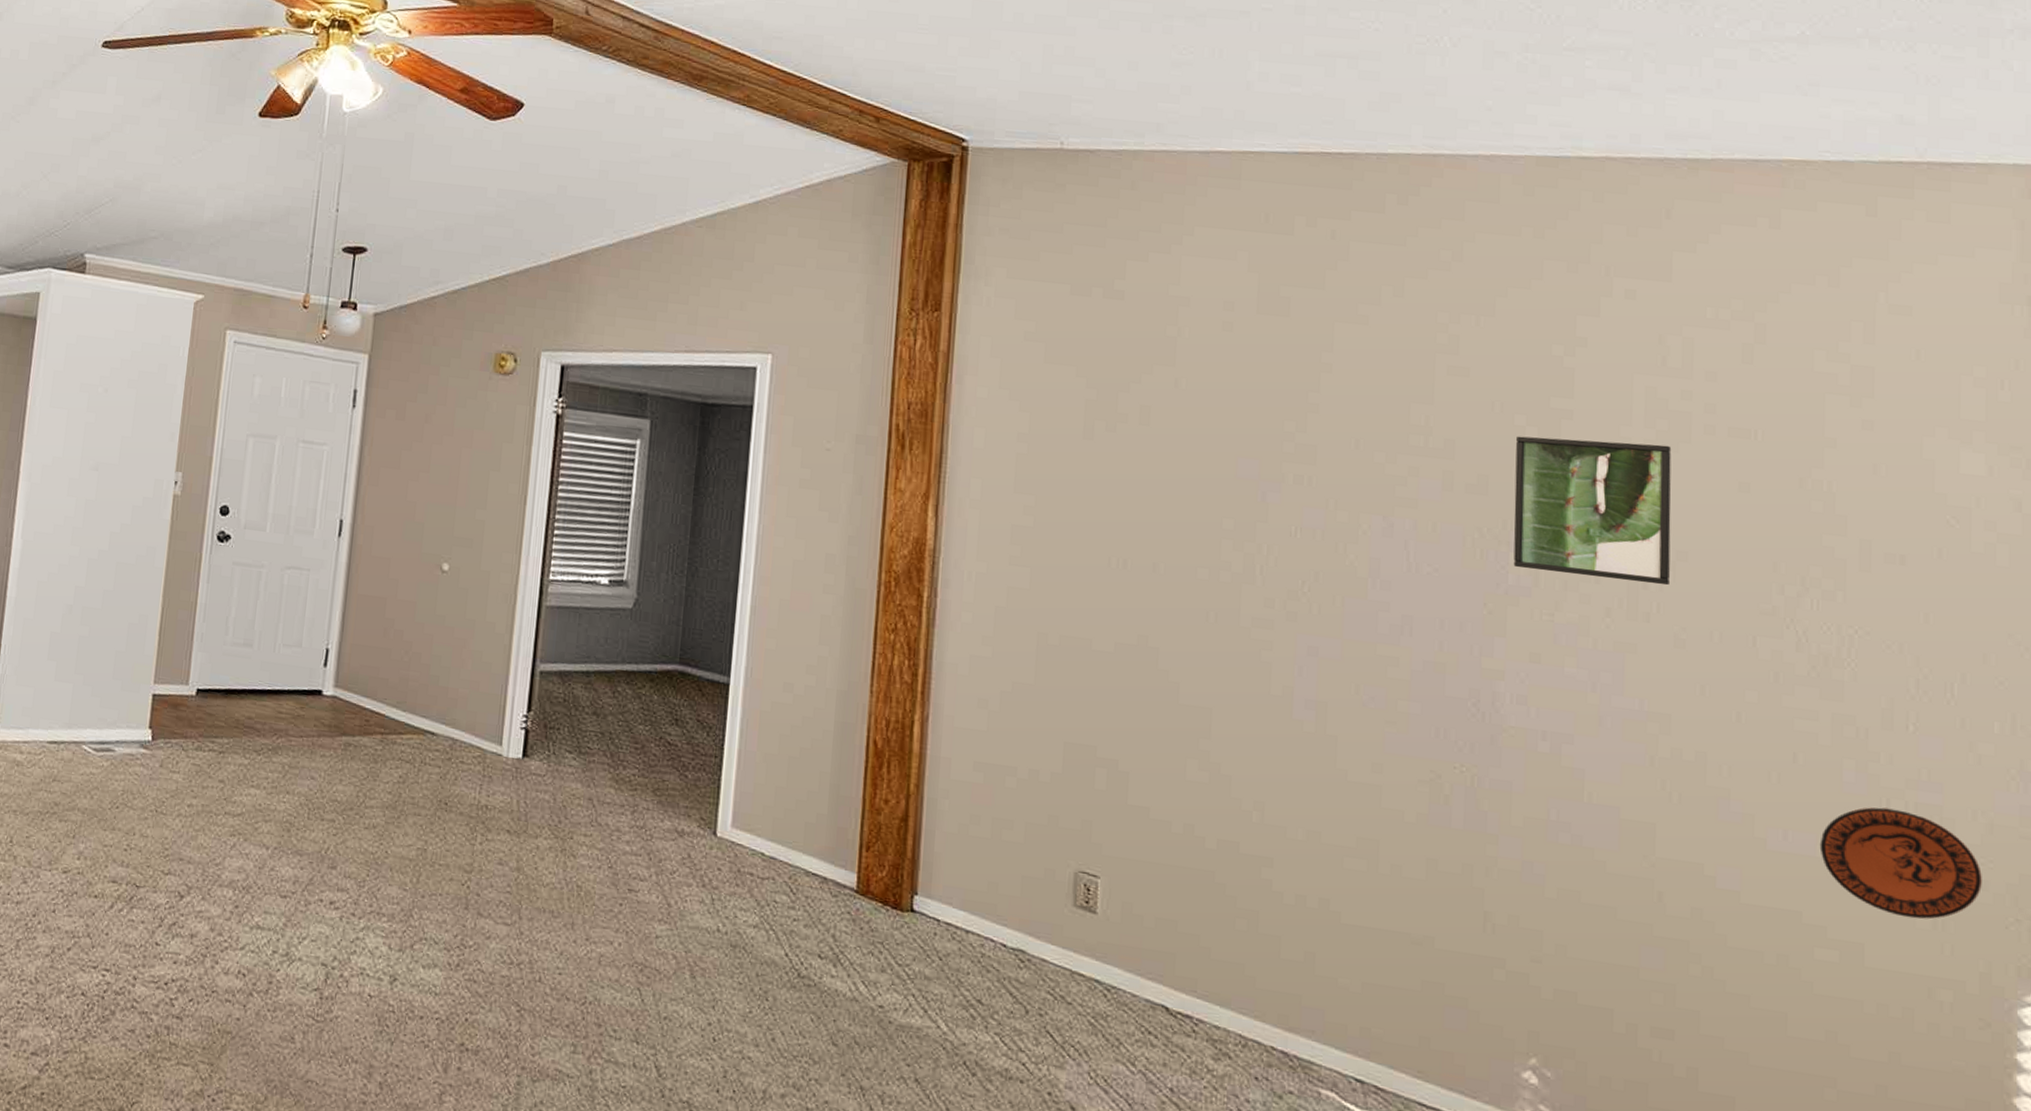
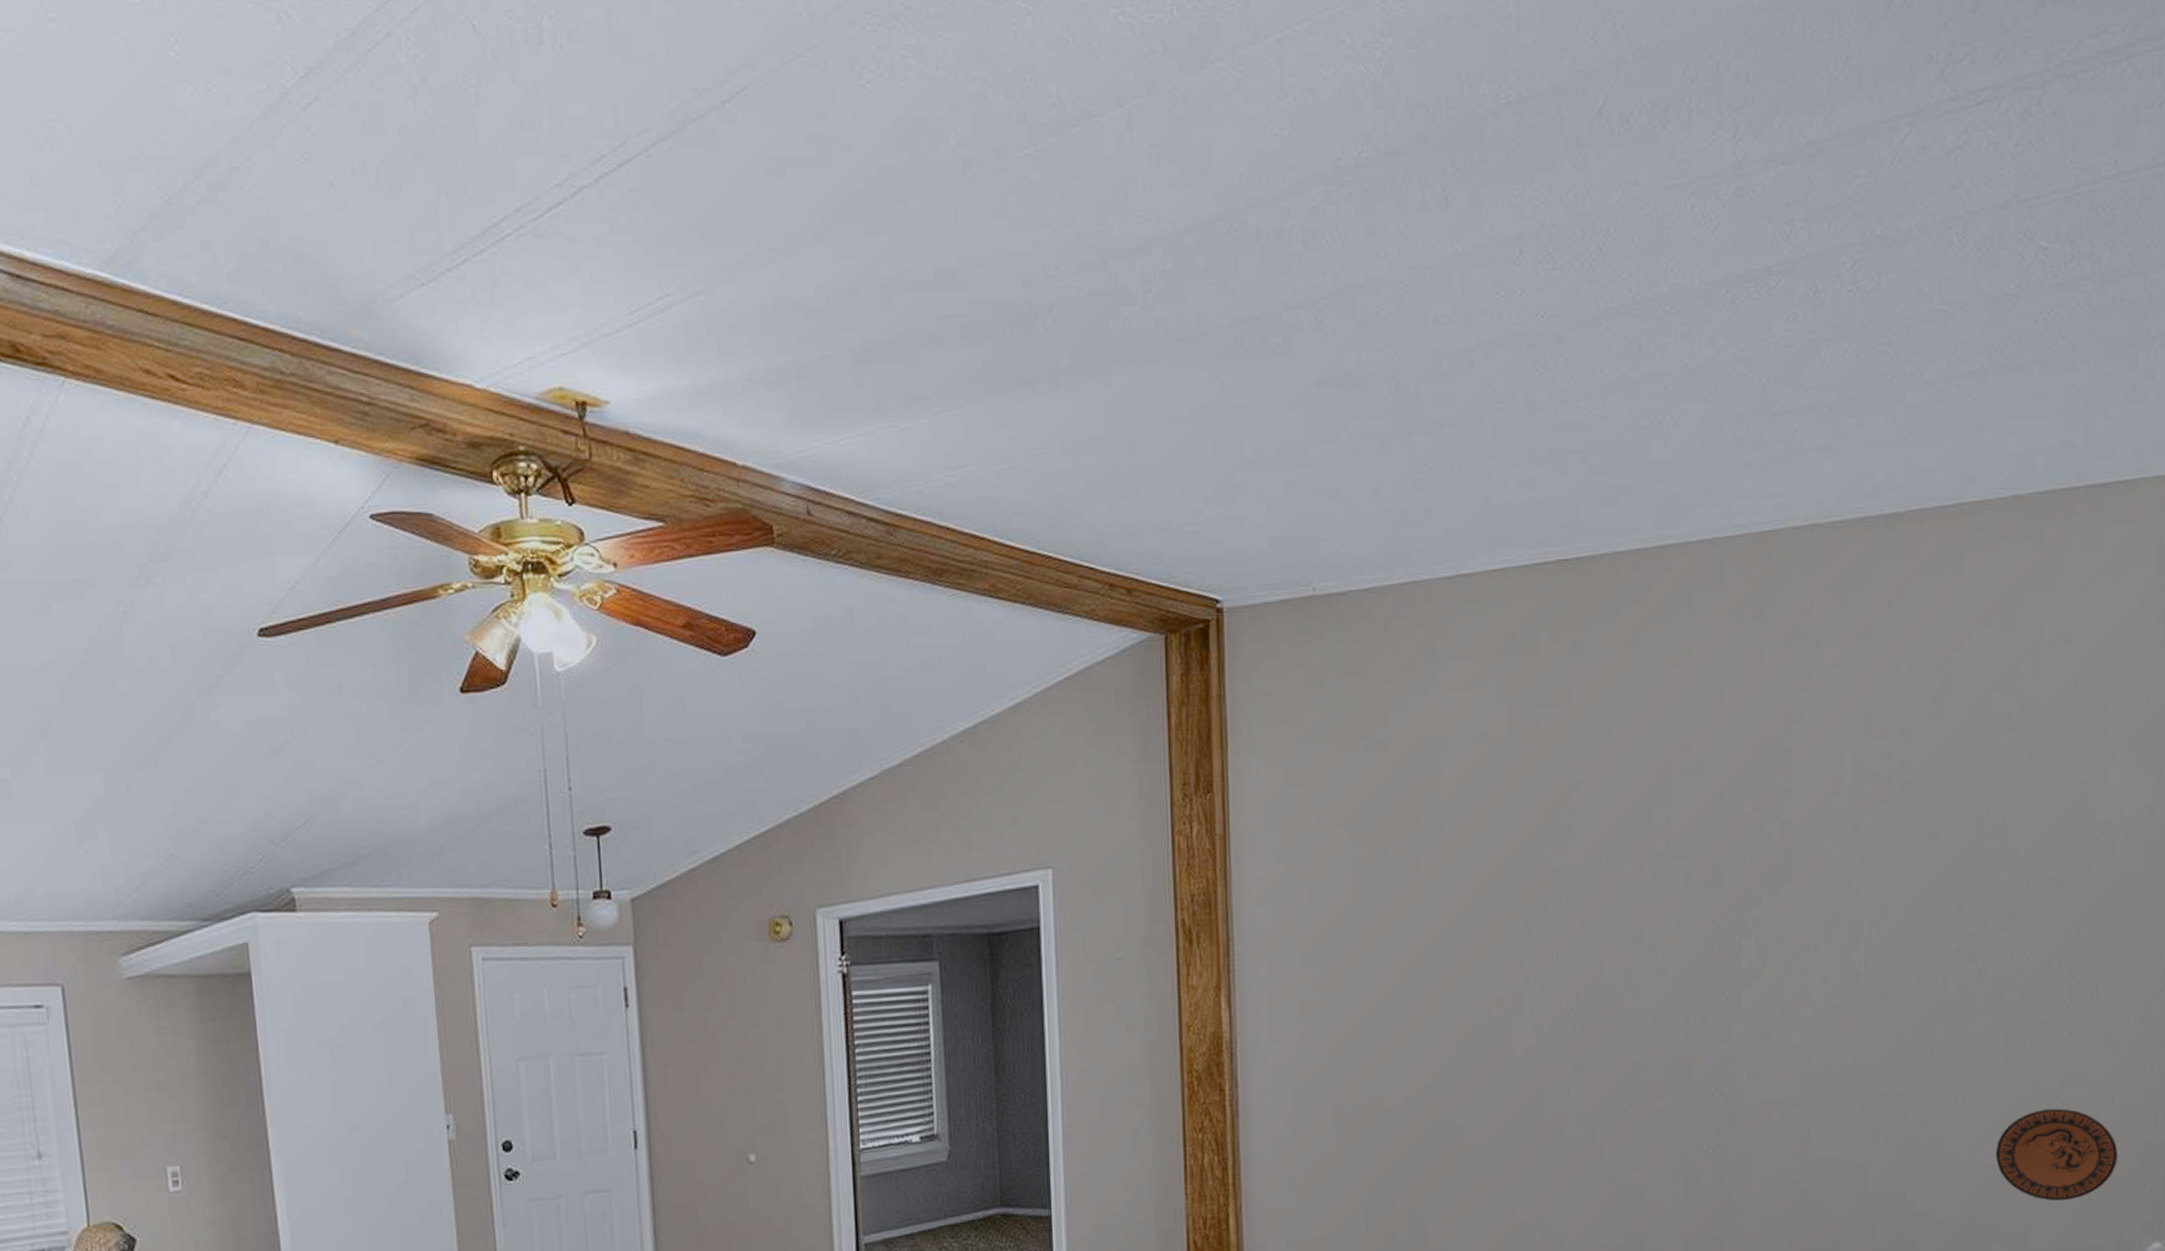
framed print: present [1513,436,1672,586] -> none [1744,808,1876,952]

